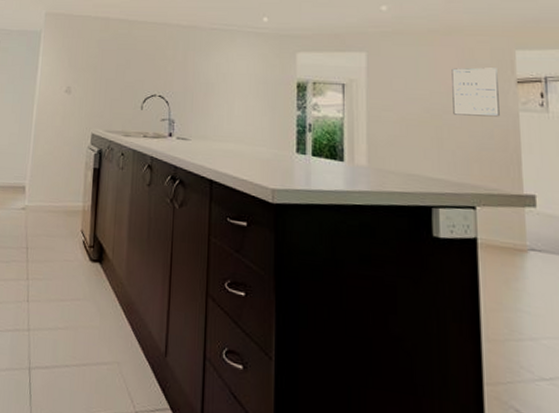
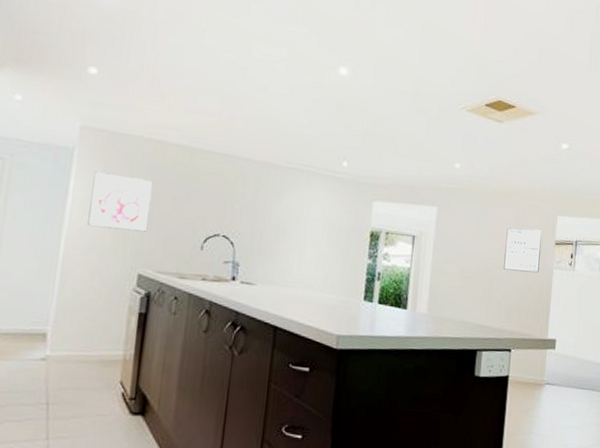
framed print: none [52,48,100,97] -> present [87,170,154,232]

